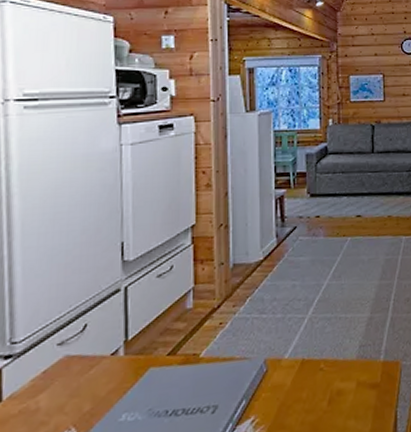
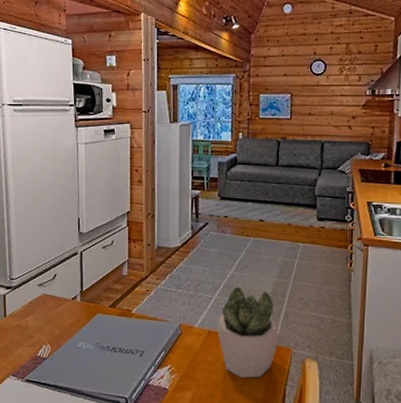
succulent plant: none [313,298,386,412] -> present [217,286,279,379]

